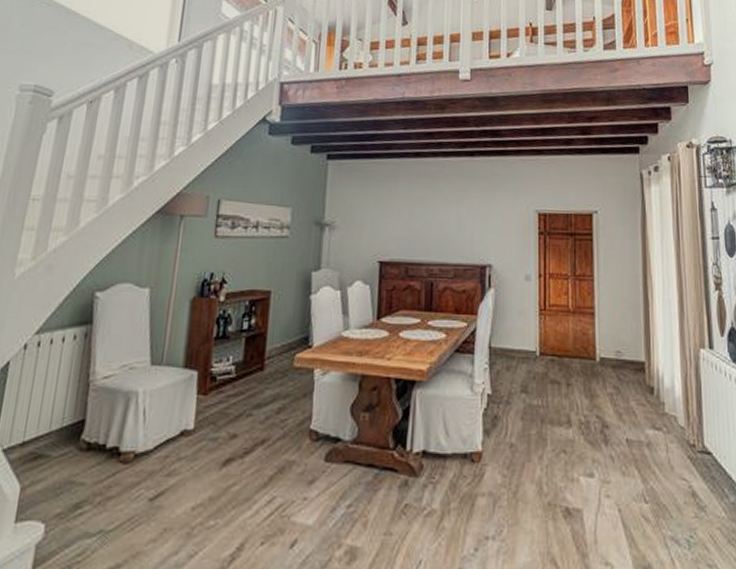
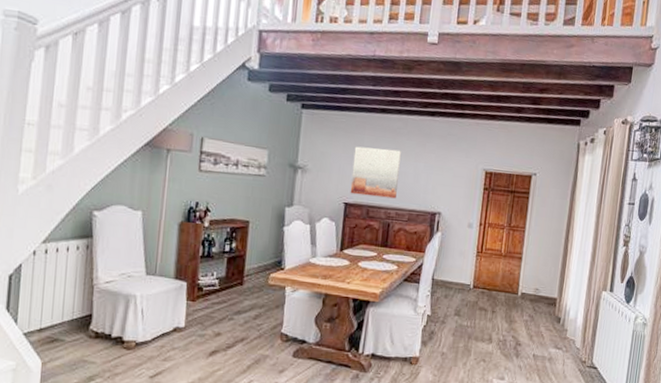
wall art: none [385,196,440,253] -> present [350,146,401,199]

